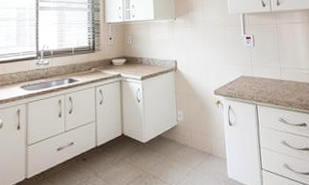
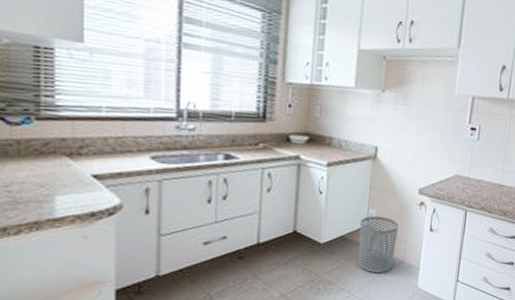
waste bin: none [172,116,204,166] -> present [358,215,398,274]

